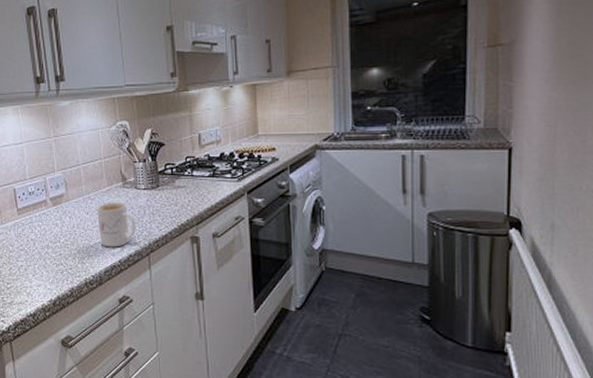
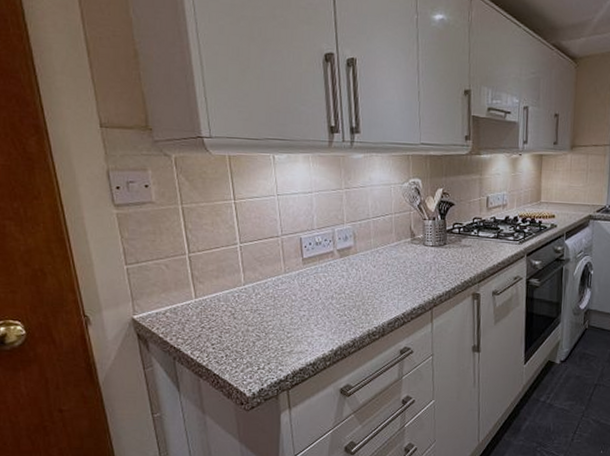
mug: present [97,203,136,247] -> none [384,257,421,301]

